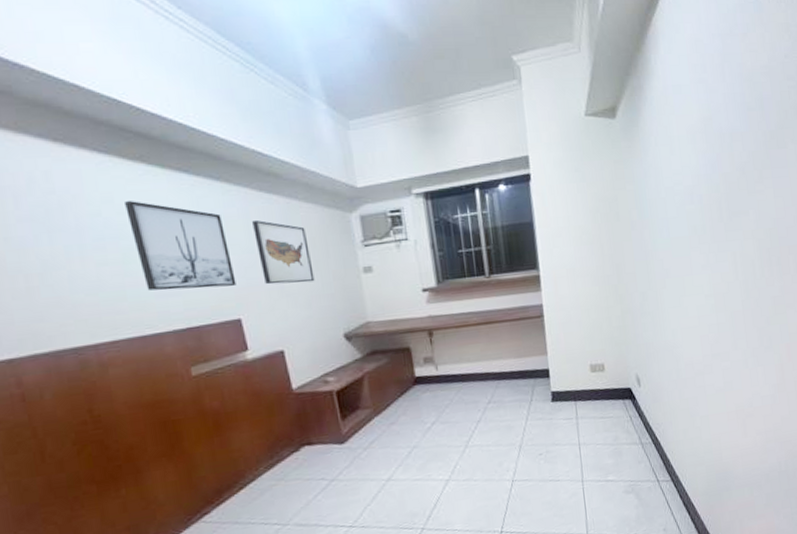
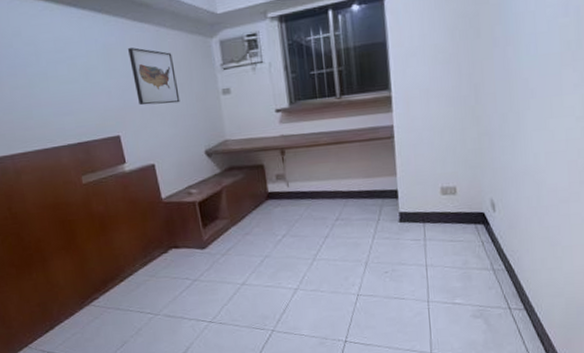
wall art: present [125,201,237,291] -> none [29,33,116,111]

